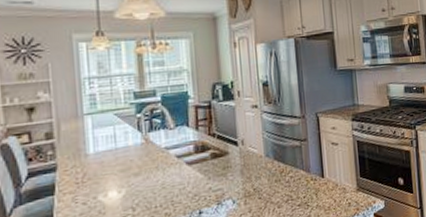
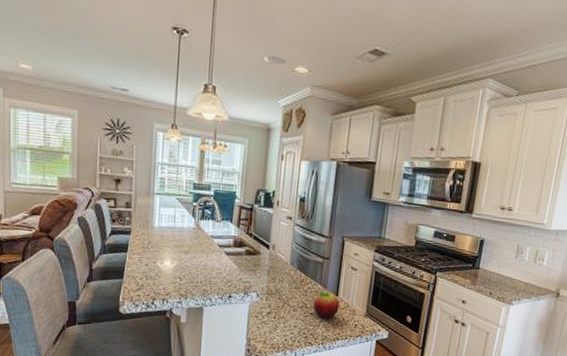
fruit: none [299,176,328,206] -> present [313,291,340,318]

